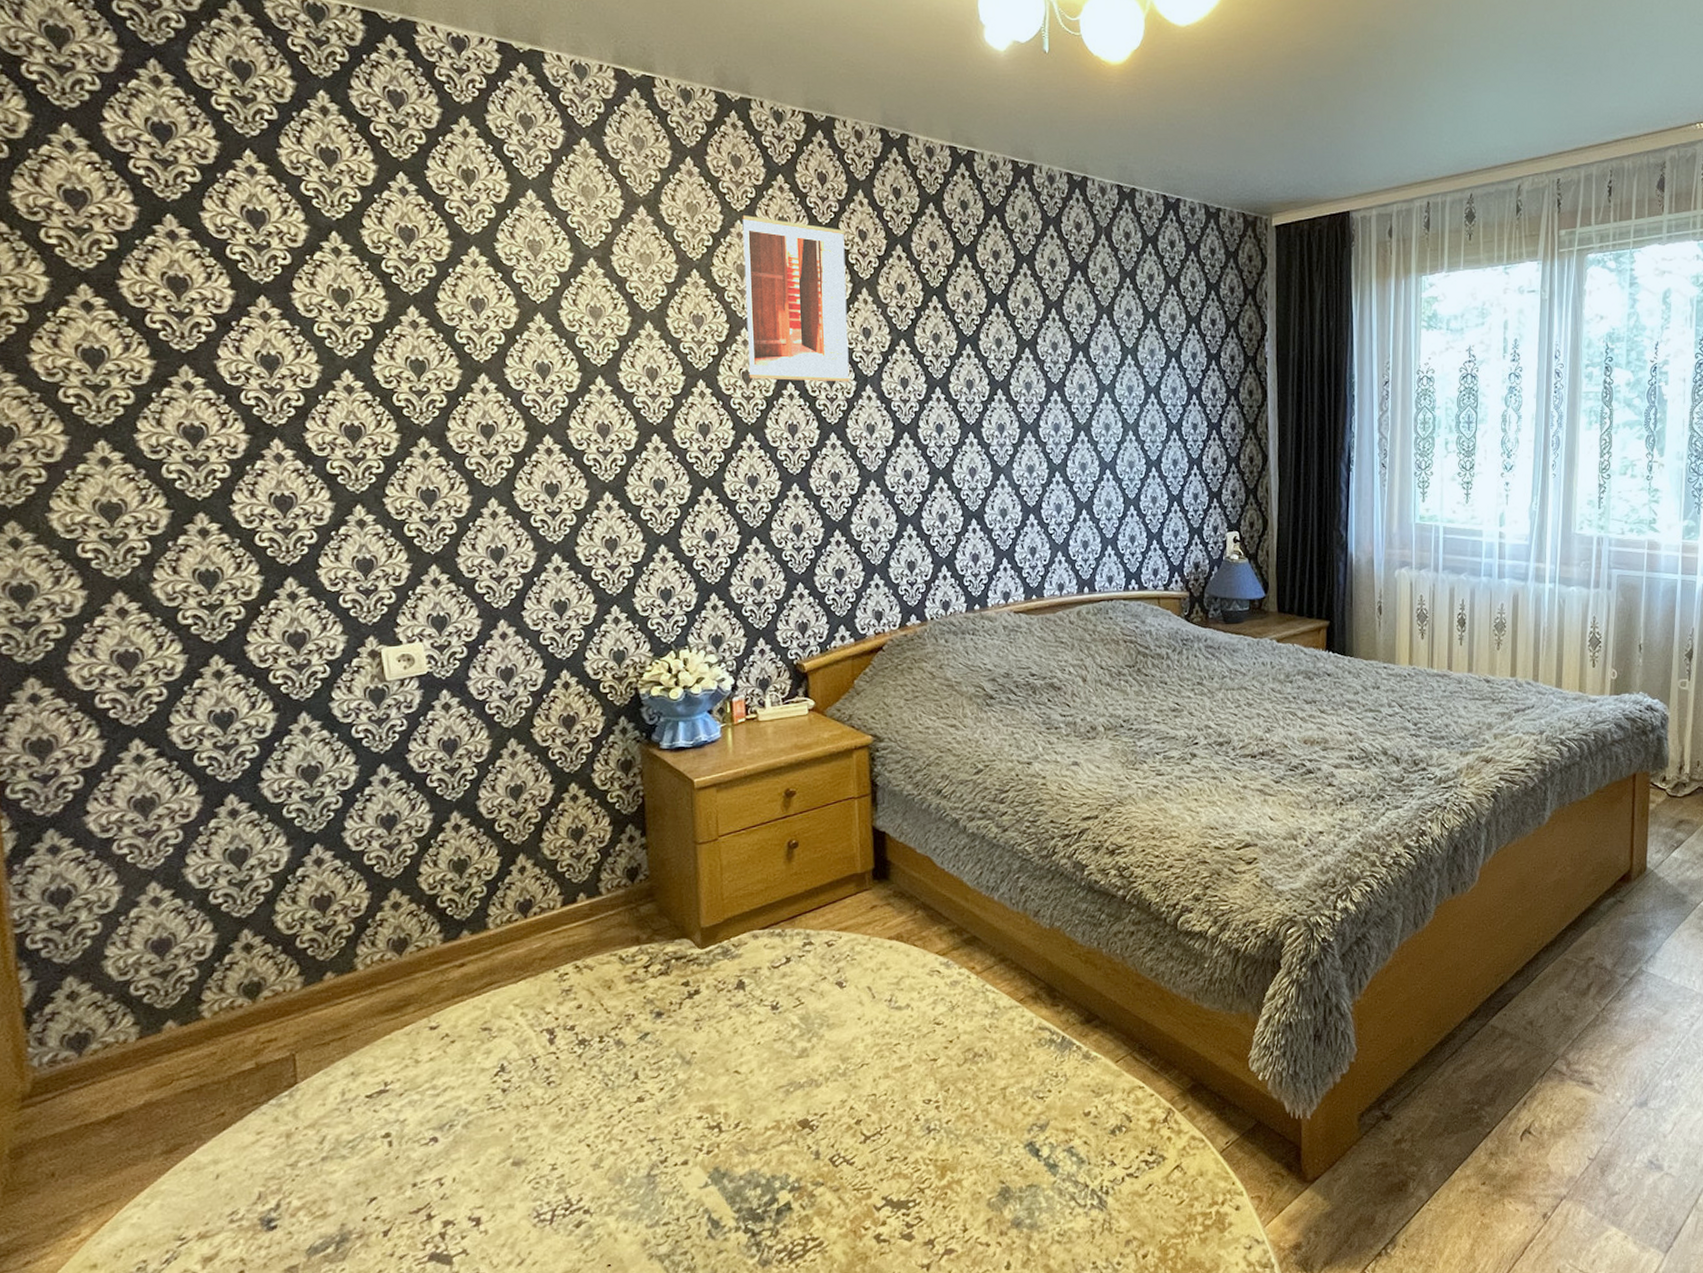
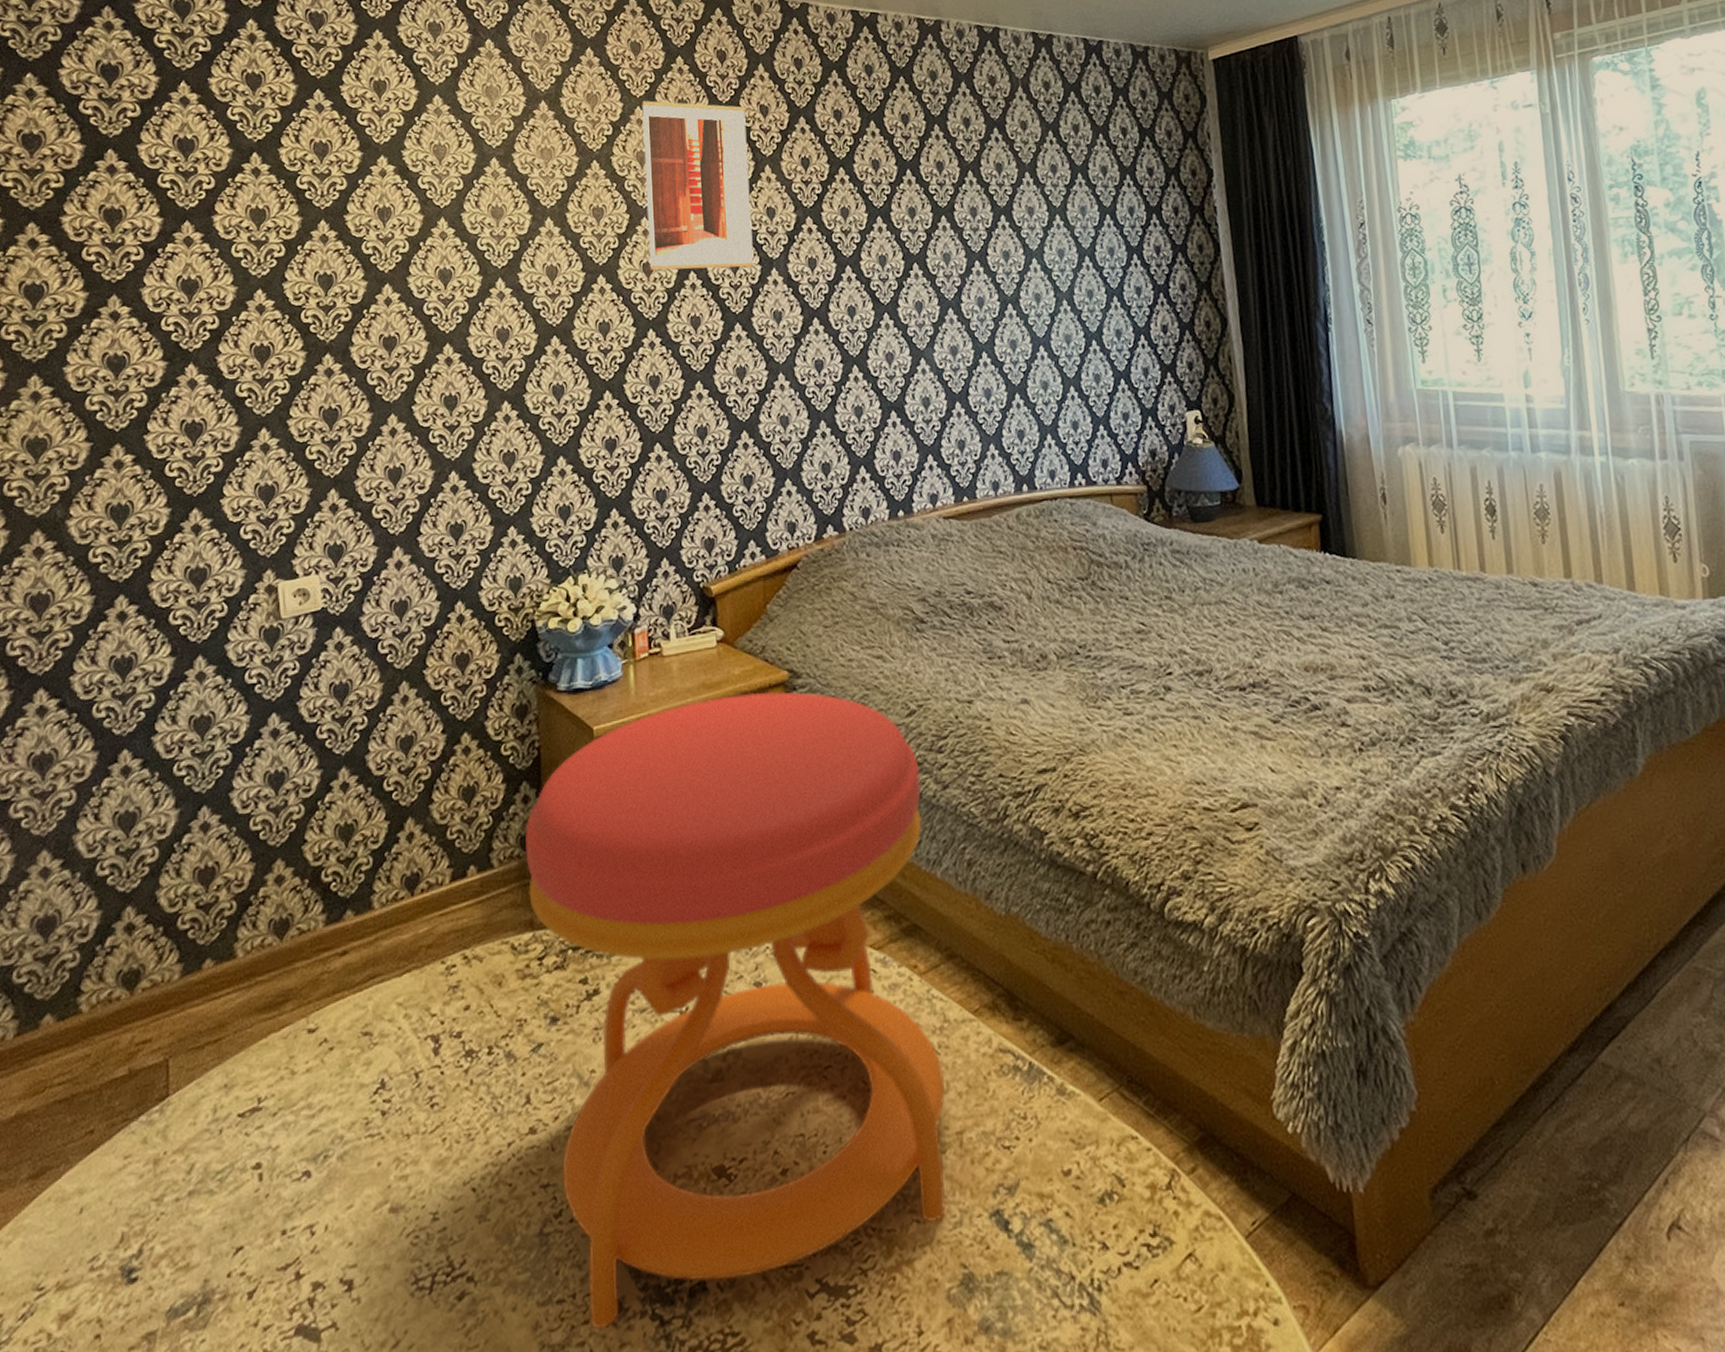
stool: none [631,752,994,1242] -> present [525,691,946,1330]

